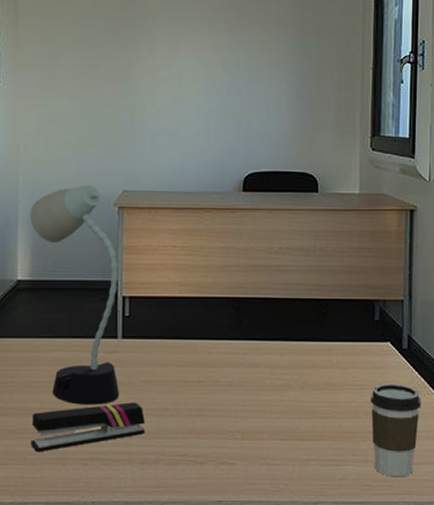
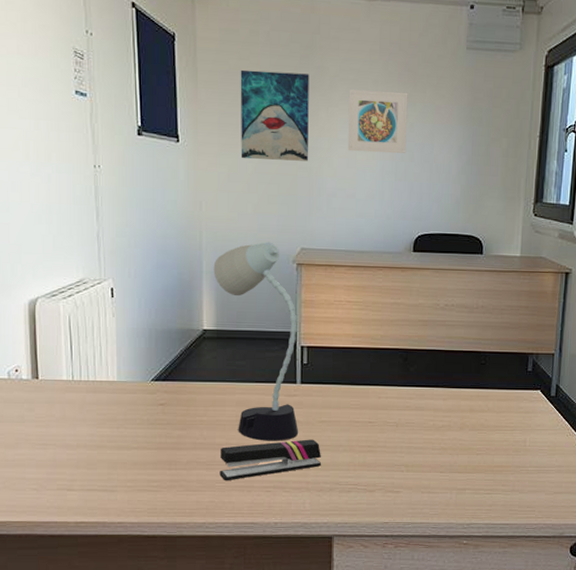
wall art: none [61,12,132,101] -> present [240,69,309,161]
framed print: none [171,28,233,90] -> present [347,90,408,154]
coffee cup: present [370,383,421,477] -> none [519,426,564,504]

